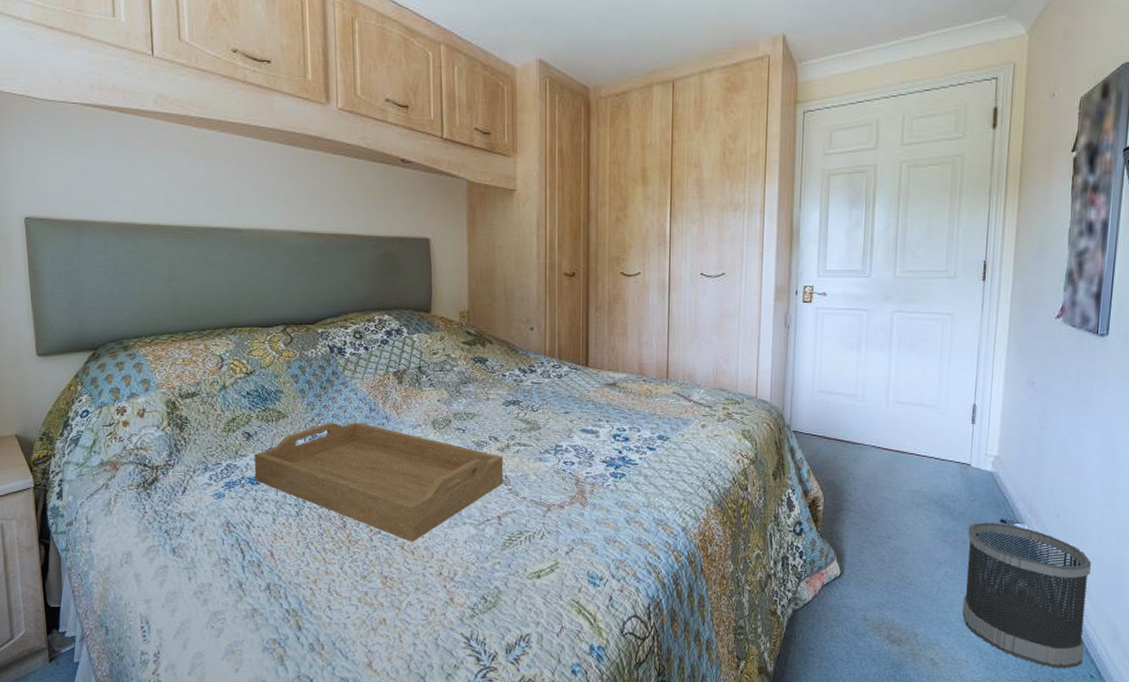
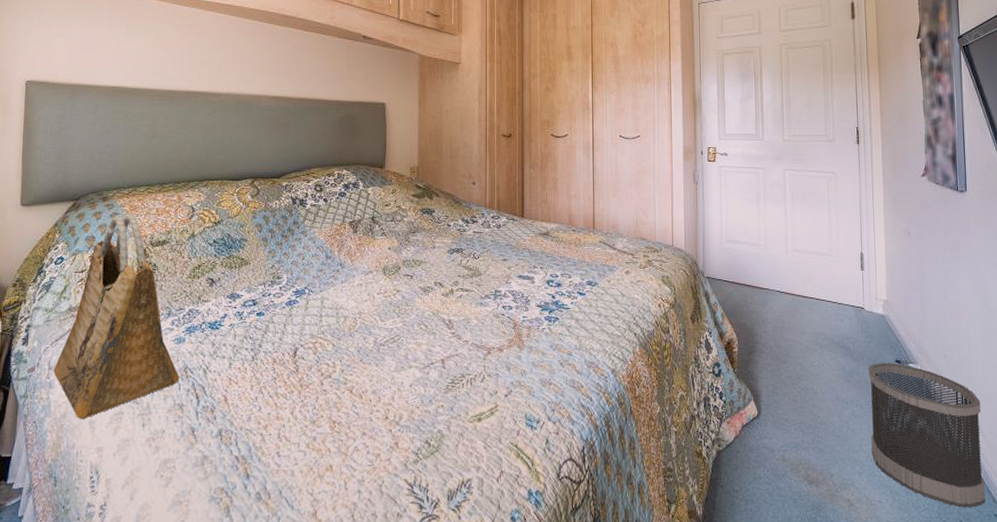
grocery bag: none [92,364,222,573] -> present [53,214,180,420]
serving tray: present [255,422,504,542] -> none [216,269,448,386]

